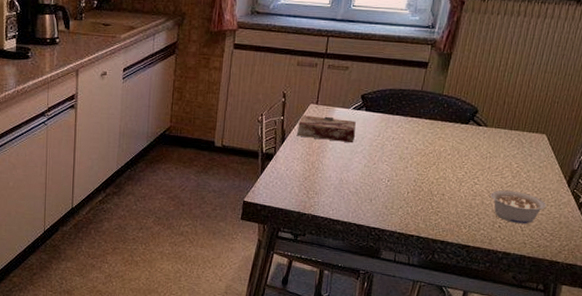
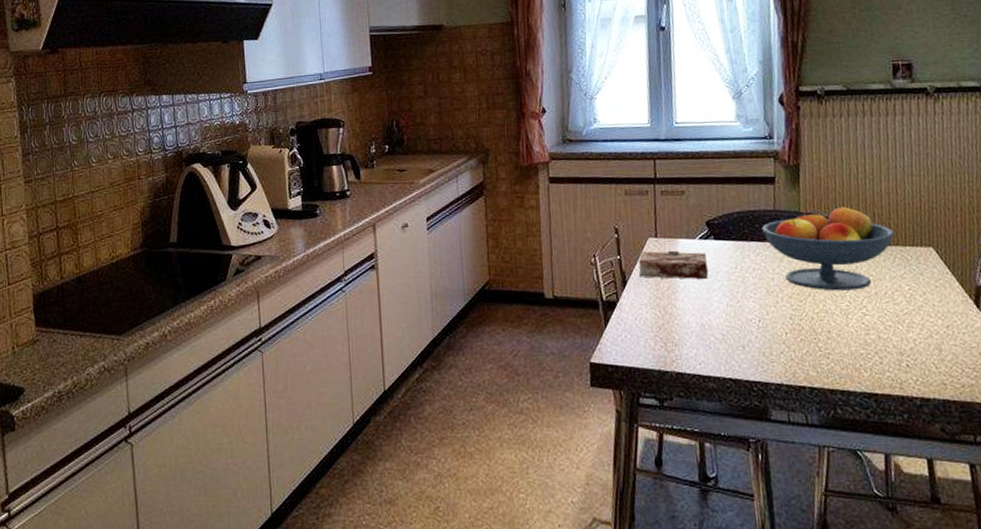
fruit bowl: none [407,93,518,164] -> present [761,206,895,291]
legume: present [491,190,547,224] -> none [886,319,958,360]

